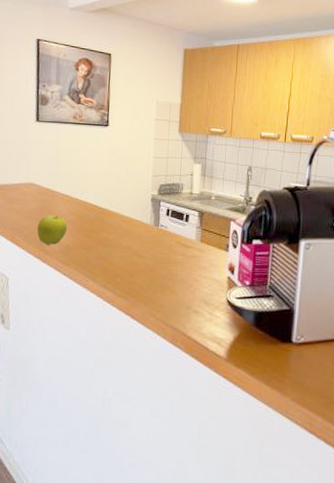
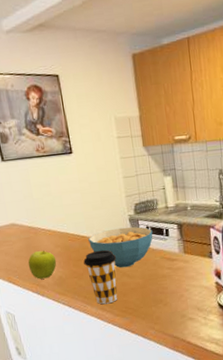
coffee cup: none [96,224,131,282] -> present [83,249,118,305]
cereal bowl: none [105,205,173,247] -> present [88,227,153,268]

